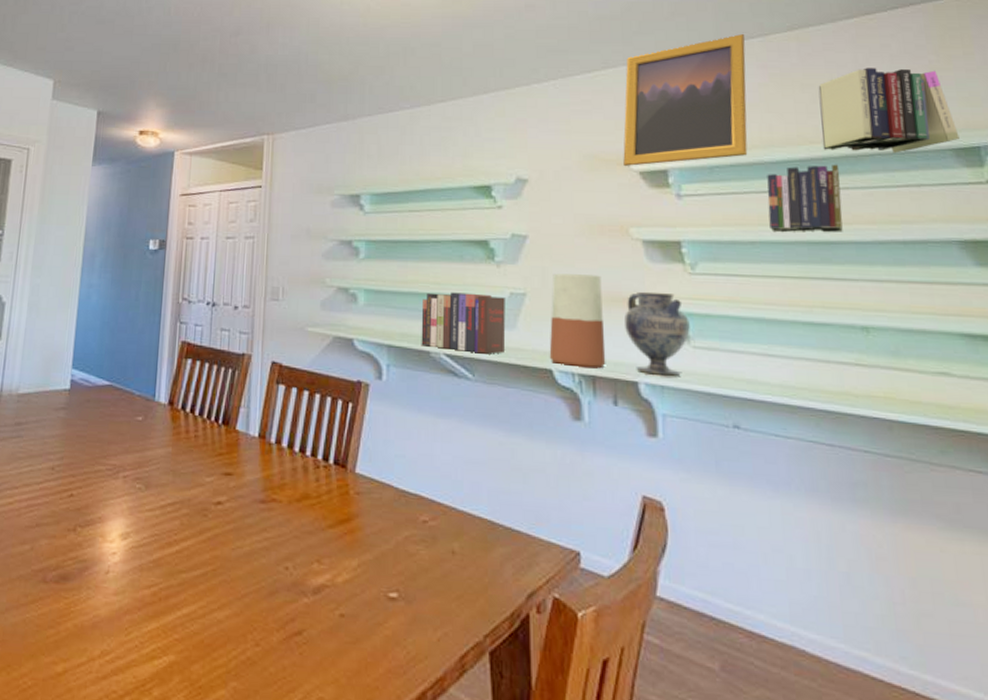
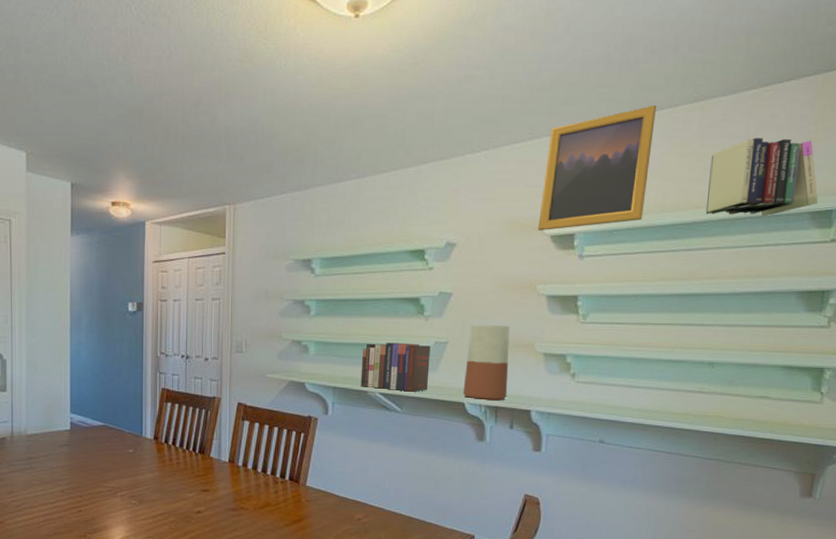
ceramic jug: present [623,291,690,377] -> none [524,338,576,406]
books: present [767,164,843,233] -> none [651,226,716,287]

